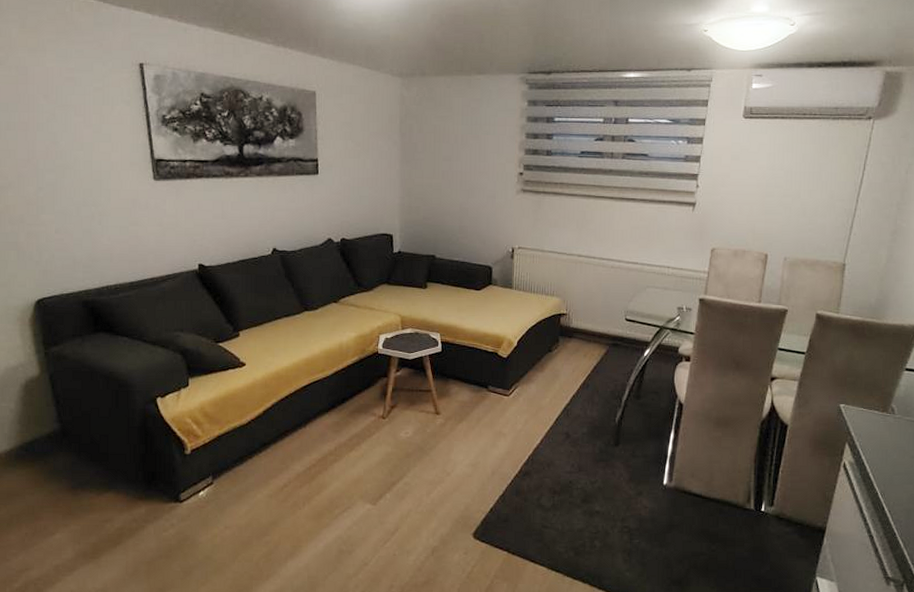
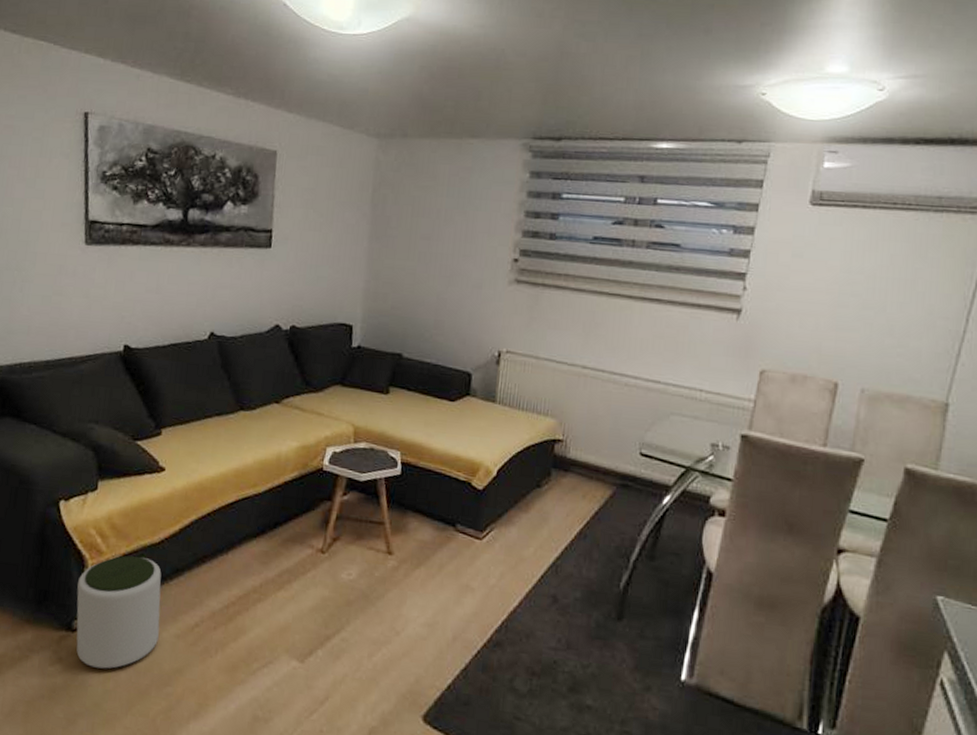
plant pot: none [180,437,254,529] -> present [76,555,162,669]

